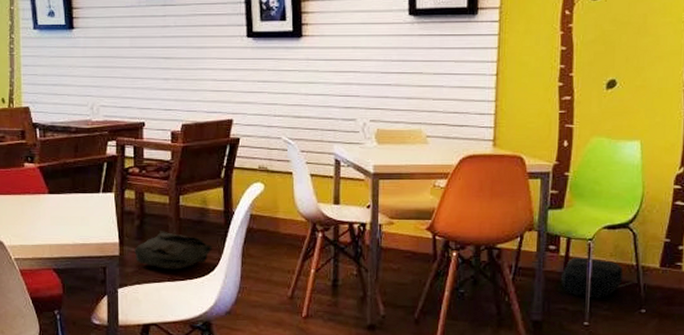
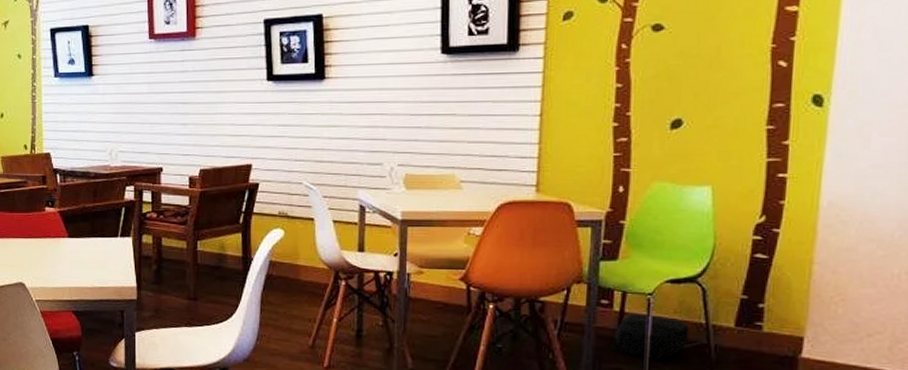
bag: present [135,230,213,270] -> none [152,275,231,315]

